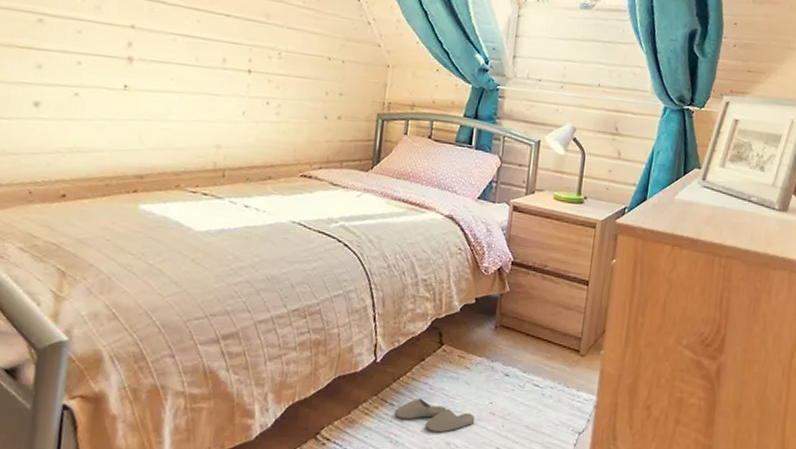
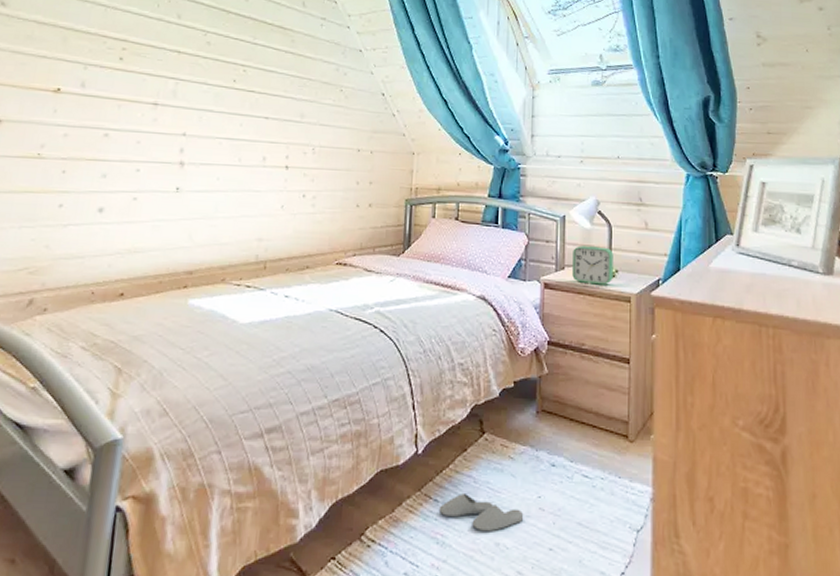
alarm clock: none [541,171,584,211] -> present [572,246,613,285]

